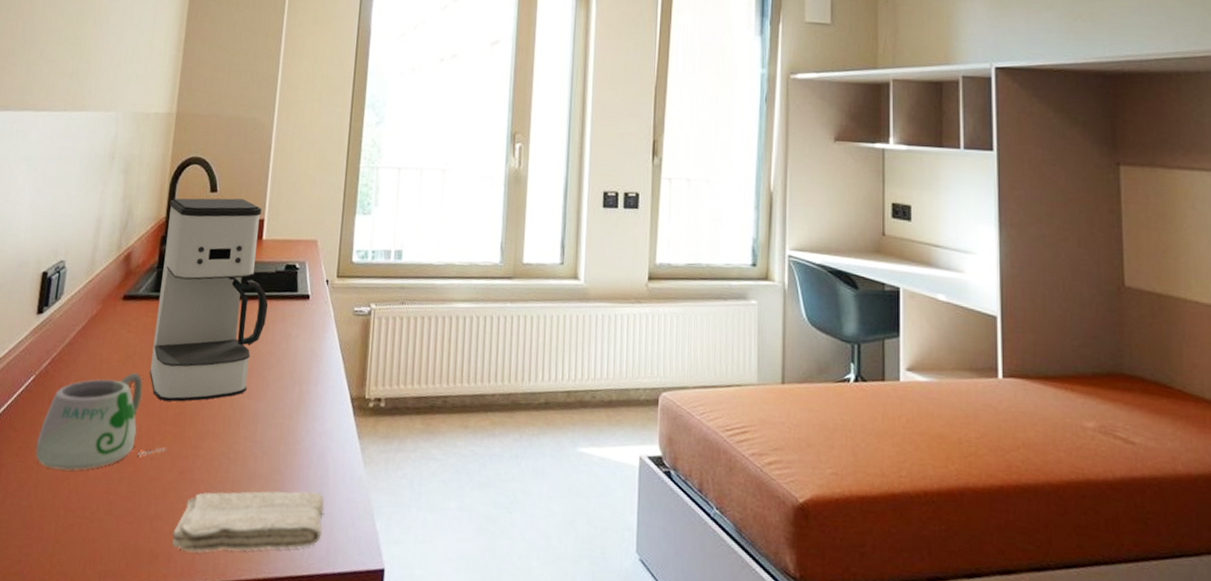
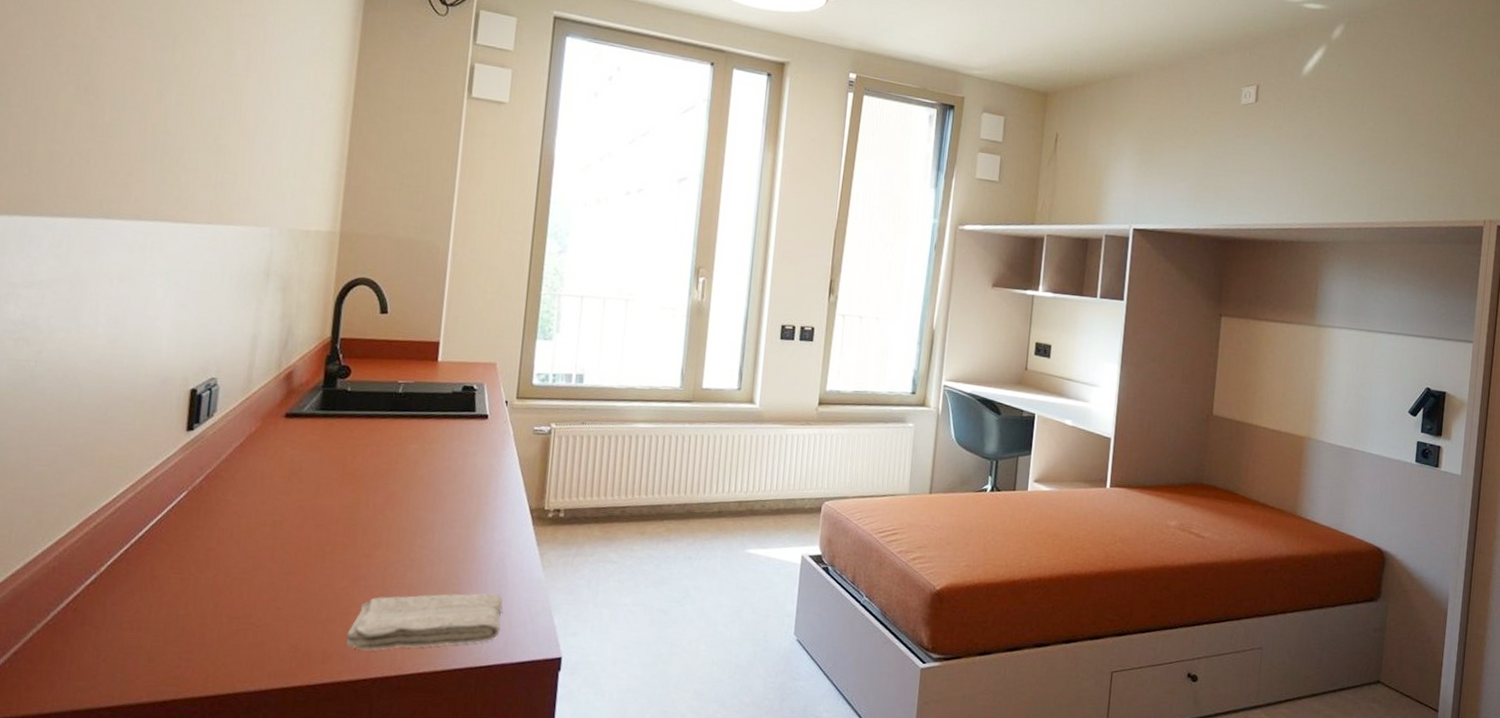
mug: present [35,372,166,471] -> none [191,487,338,581]
coffee maker: present [149,198,269,402] -> none [317,318,445,515]

